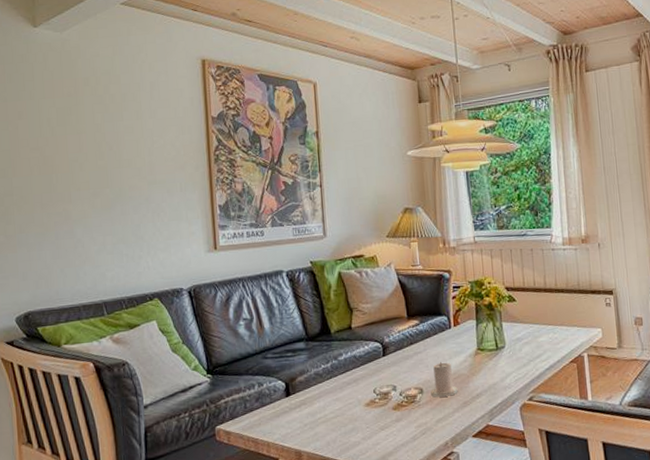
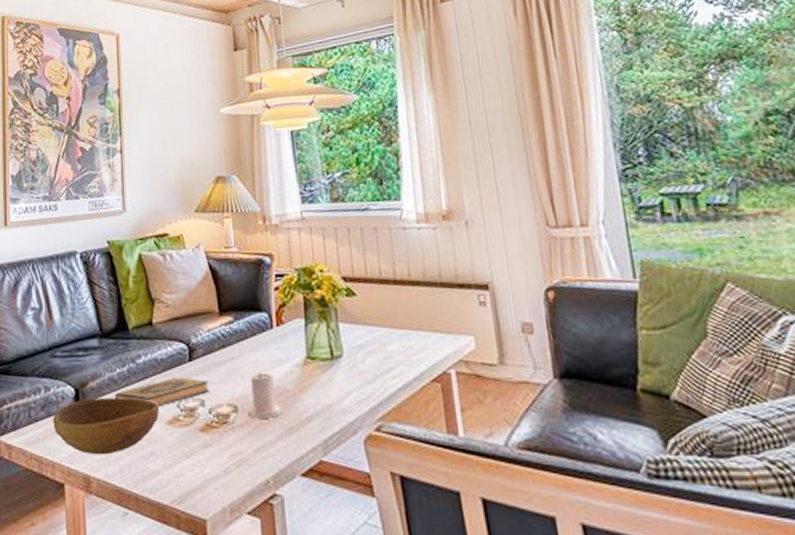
bowl: none [266,387,359,434] -> present [52,398,159,455]
hardback book: none [320,369,400,394] -> present [115,377,209,407]

